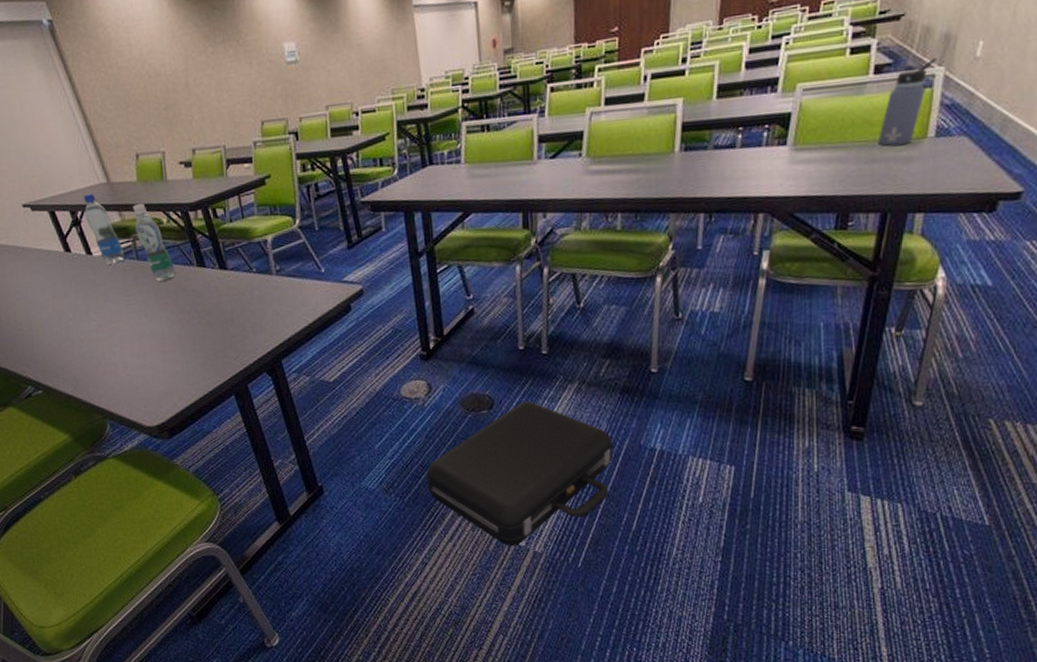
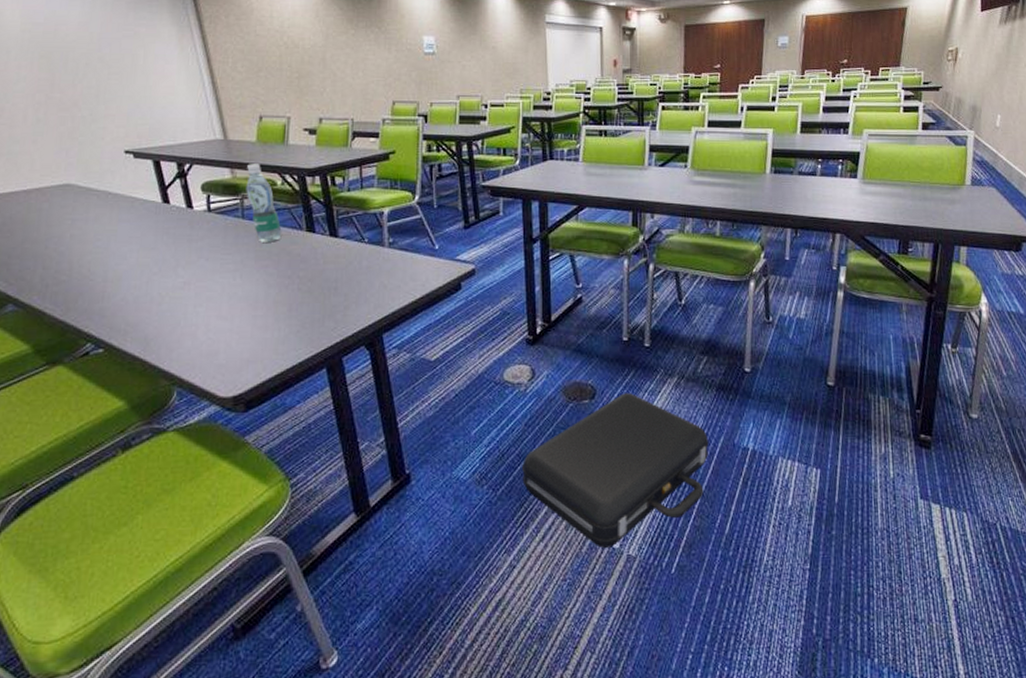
bottle: present [83,194,126,265] -> none [193,148,230,220]
water bottle: present [877,58,938,147] -> none [927,123,969,189]

